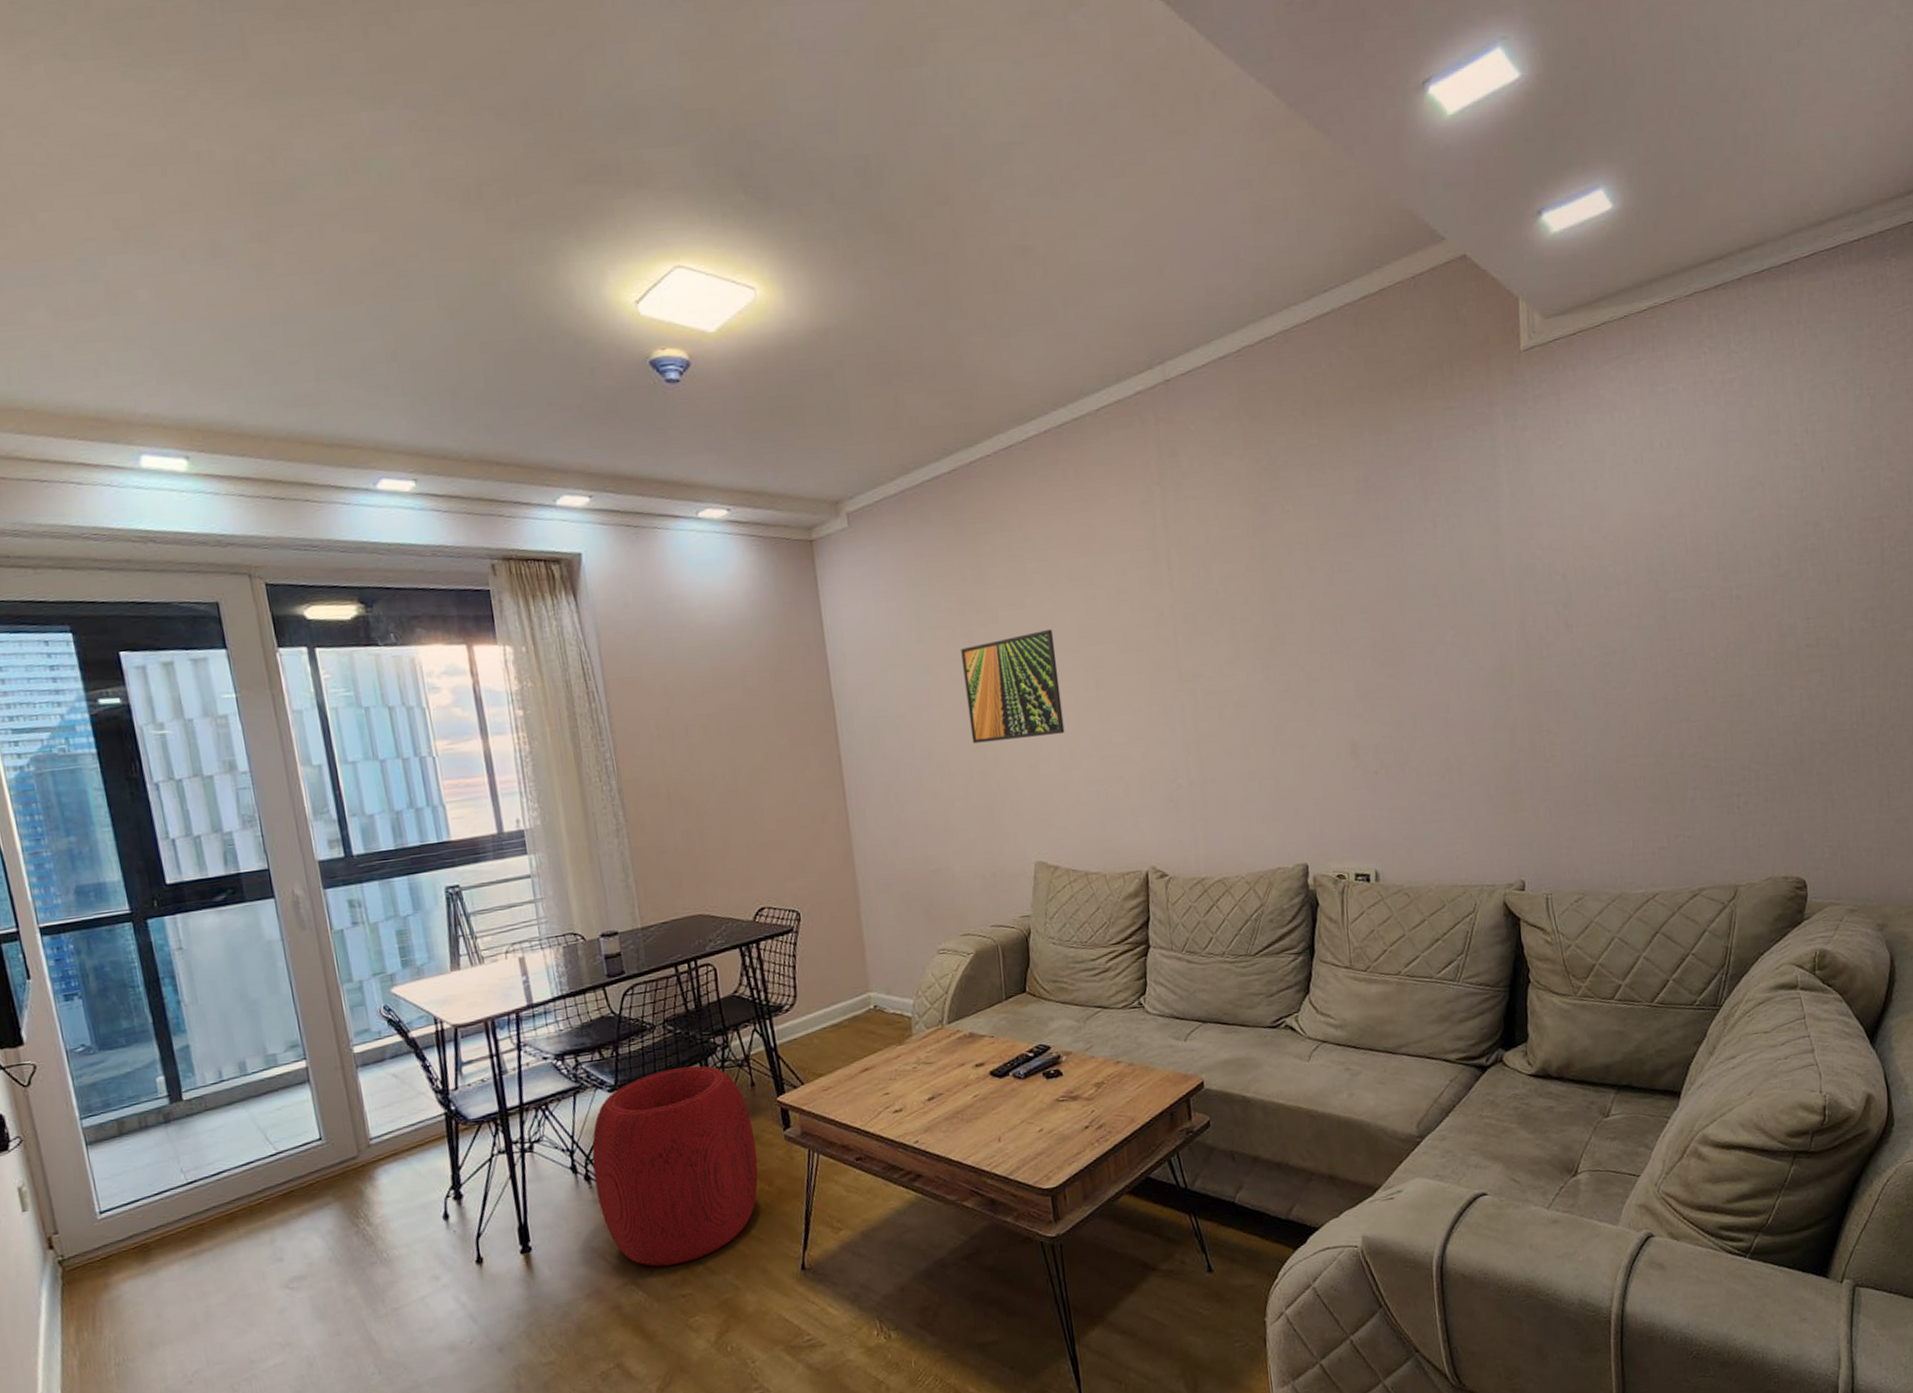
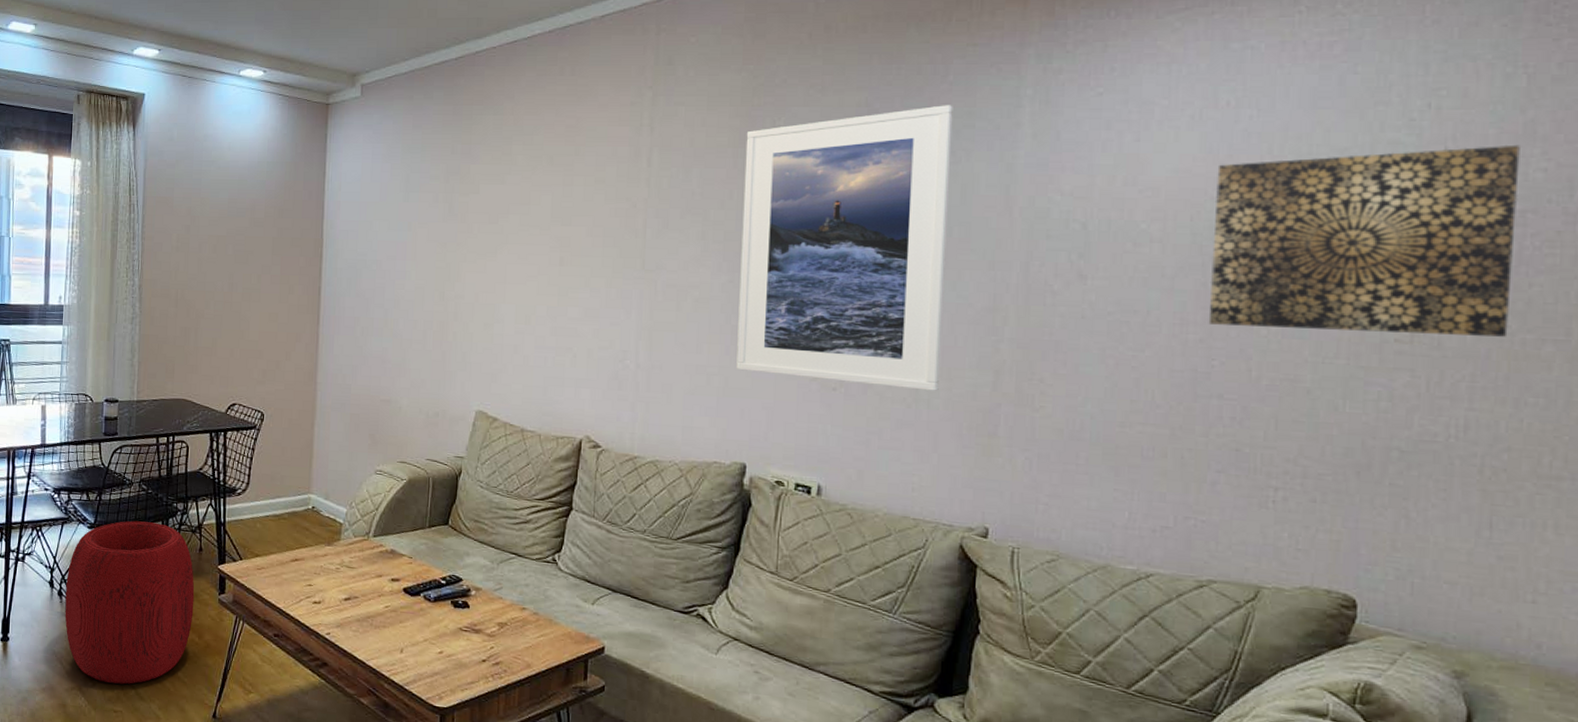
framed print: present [961,628,1065,744] -> none [437,205,528,300]
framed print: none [1258,471,1466,770] -> present [736,105,953,391]
wall art: none [1660,458,1882,654] -> present [1208,144,1520,337]

